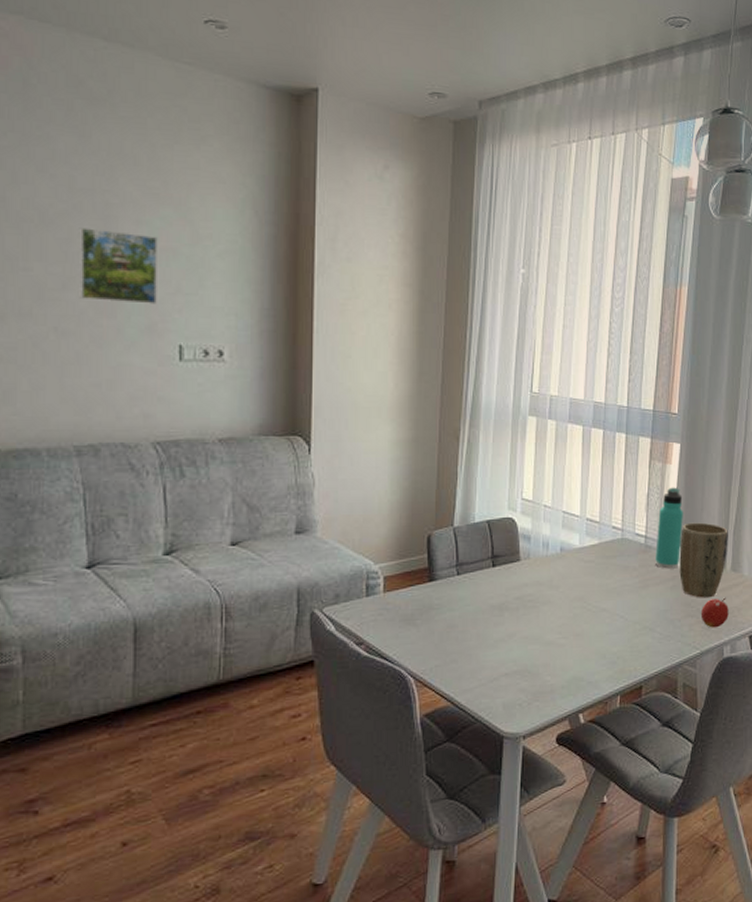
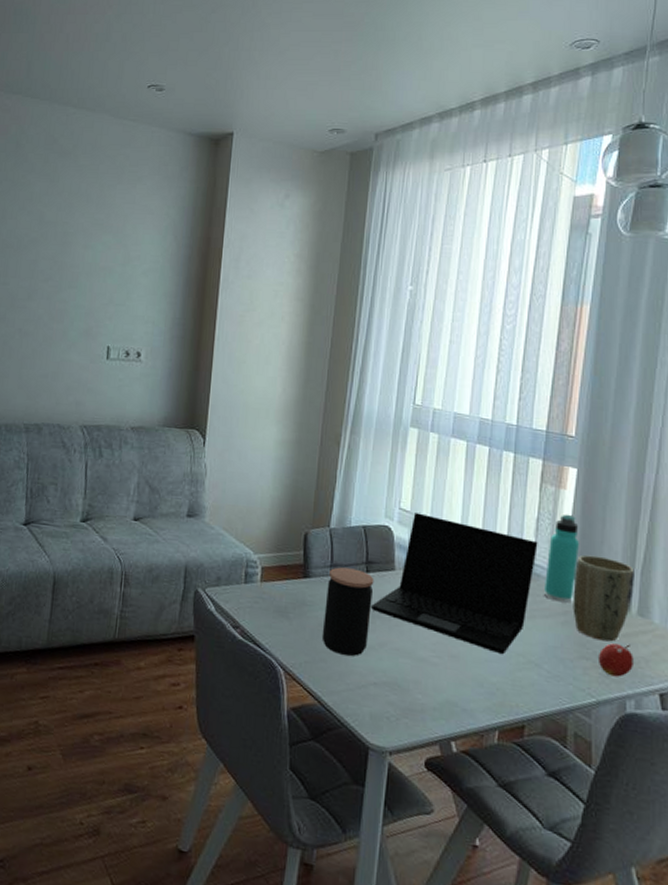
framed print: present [78,227,157,304] -> none [39,251,99,313]
coffee jar: none [451,565,501,653] -> present [321,567,375,657]
laptop: none [498,501,649,626] -> present [370,512,538,655]

